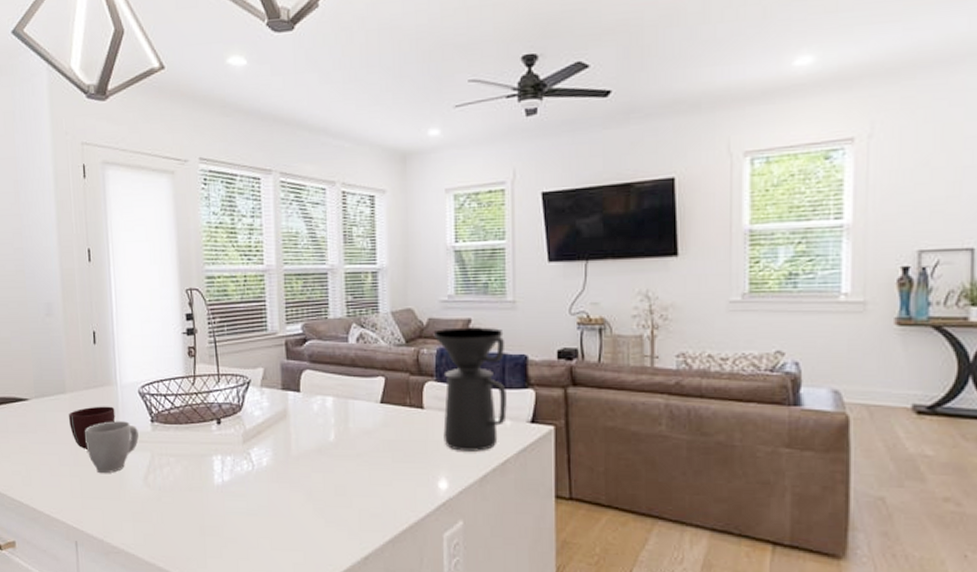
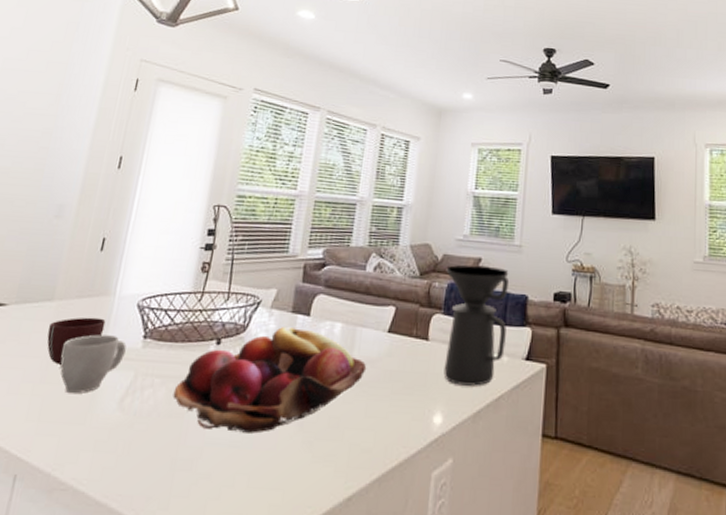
fruit basket: none [188,403,364,503] -> present [173,326,367,434]

